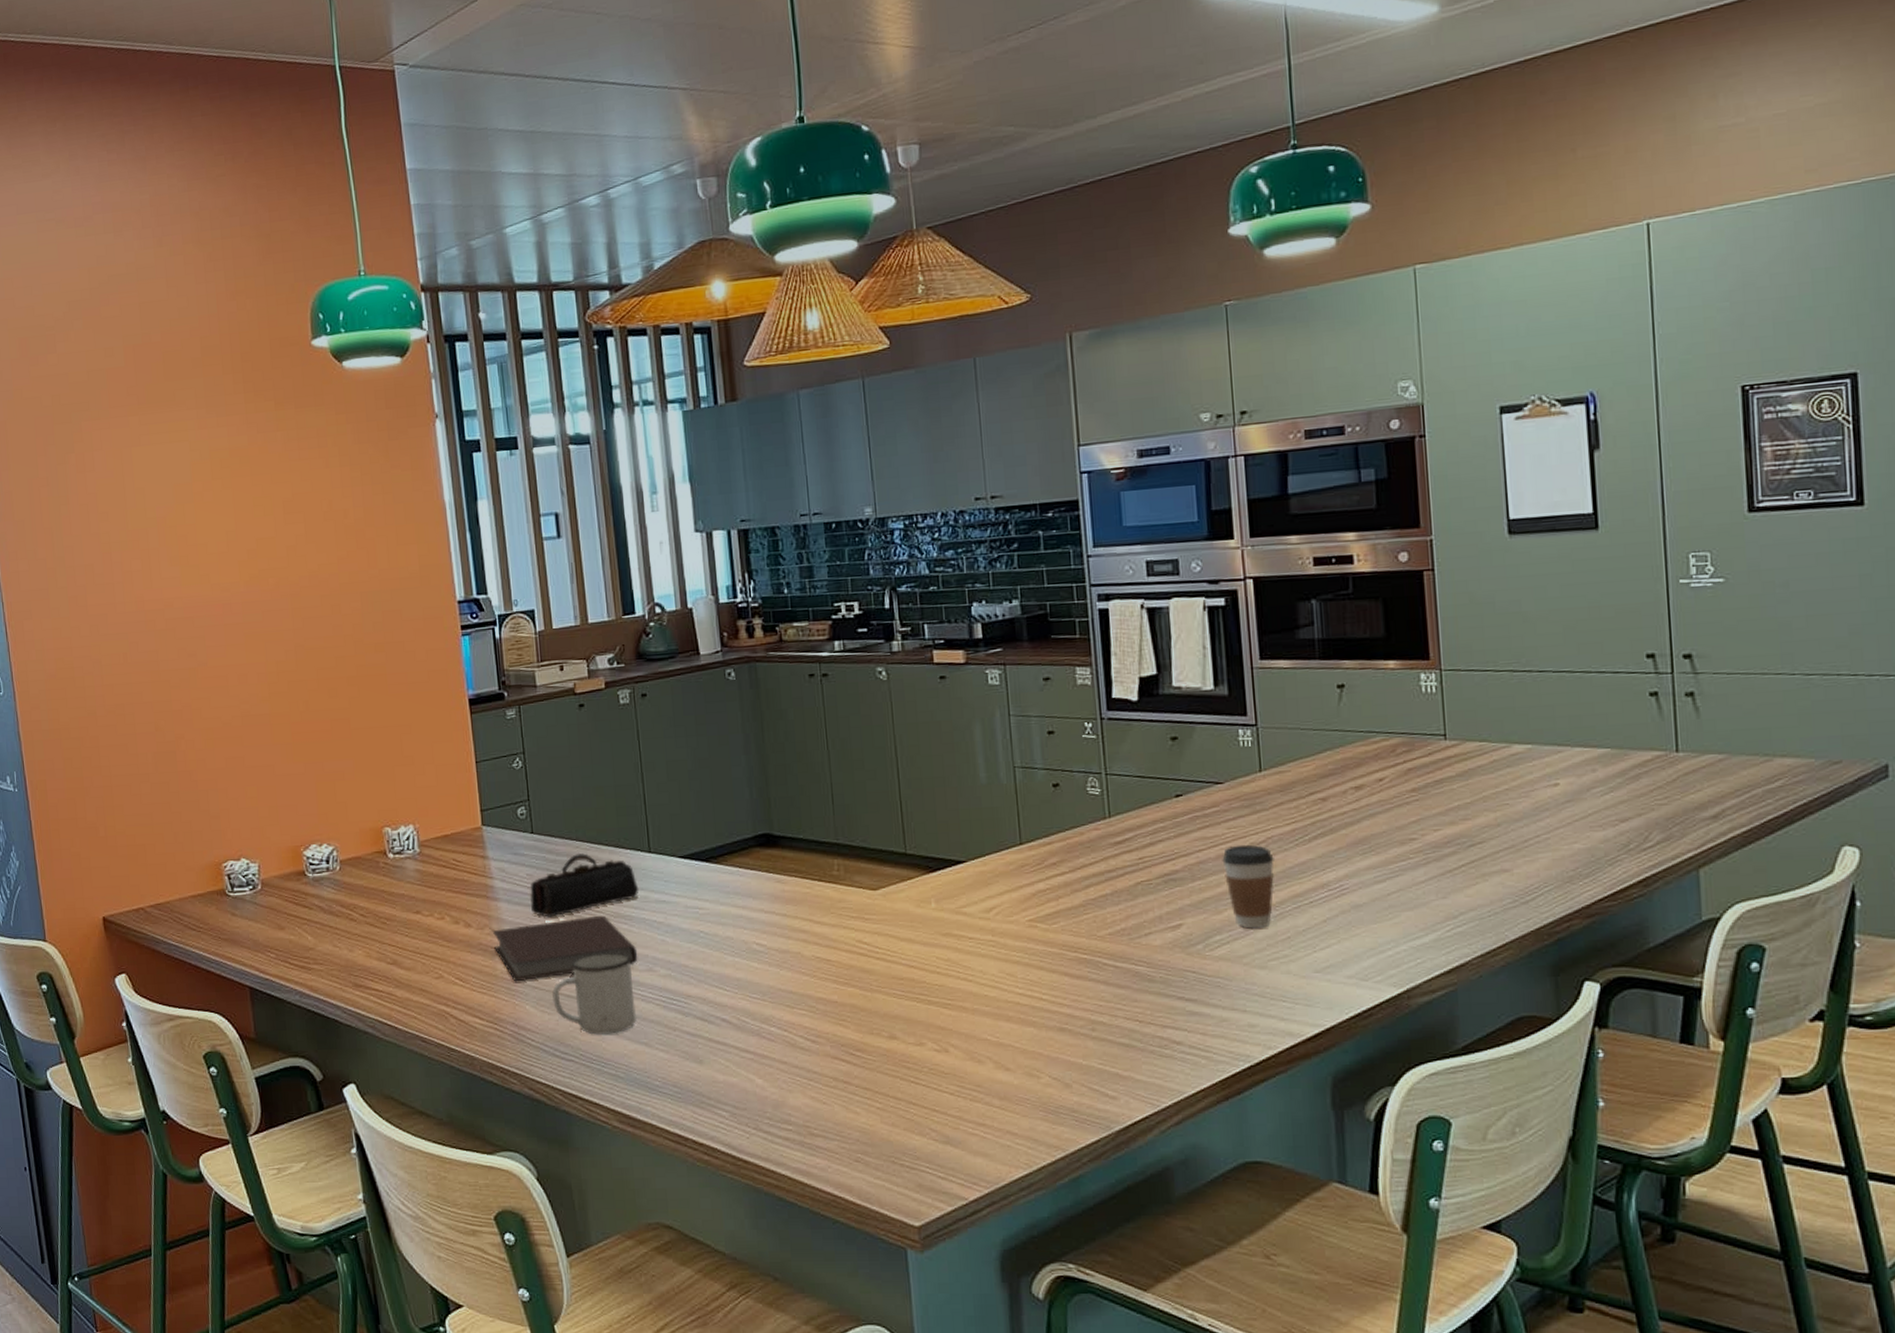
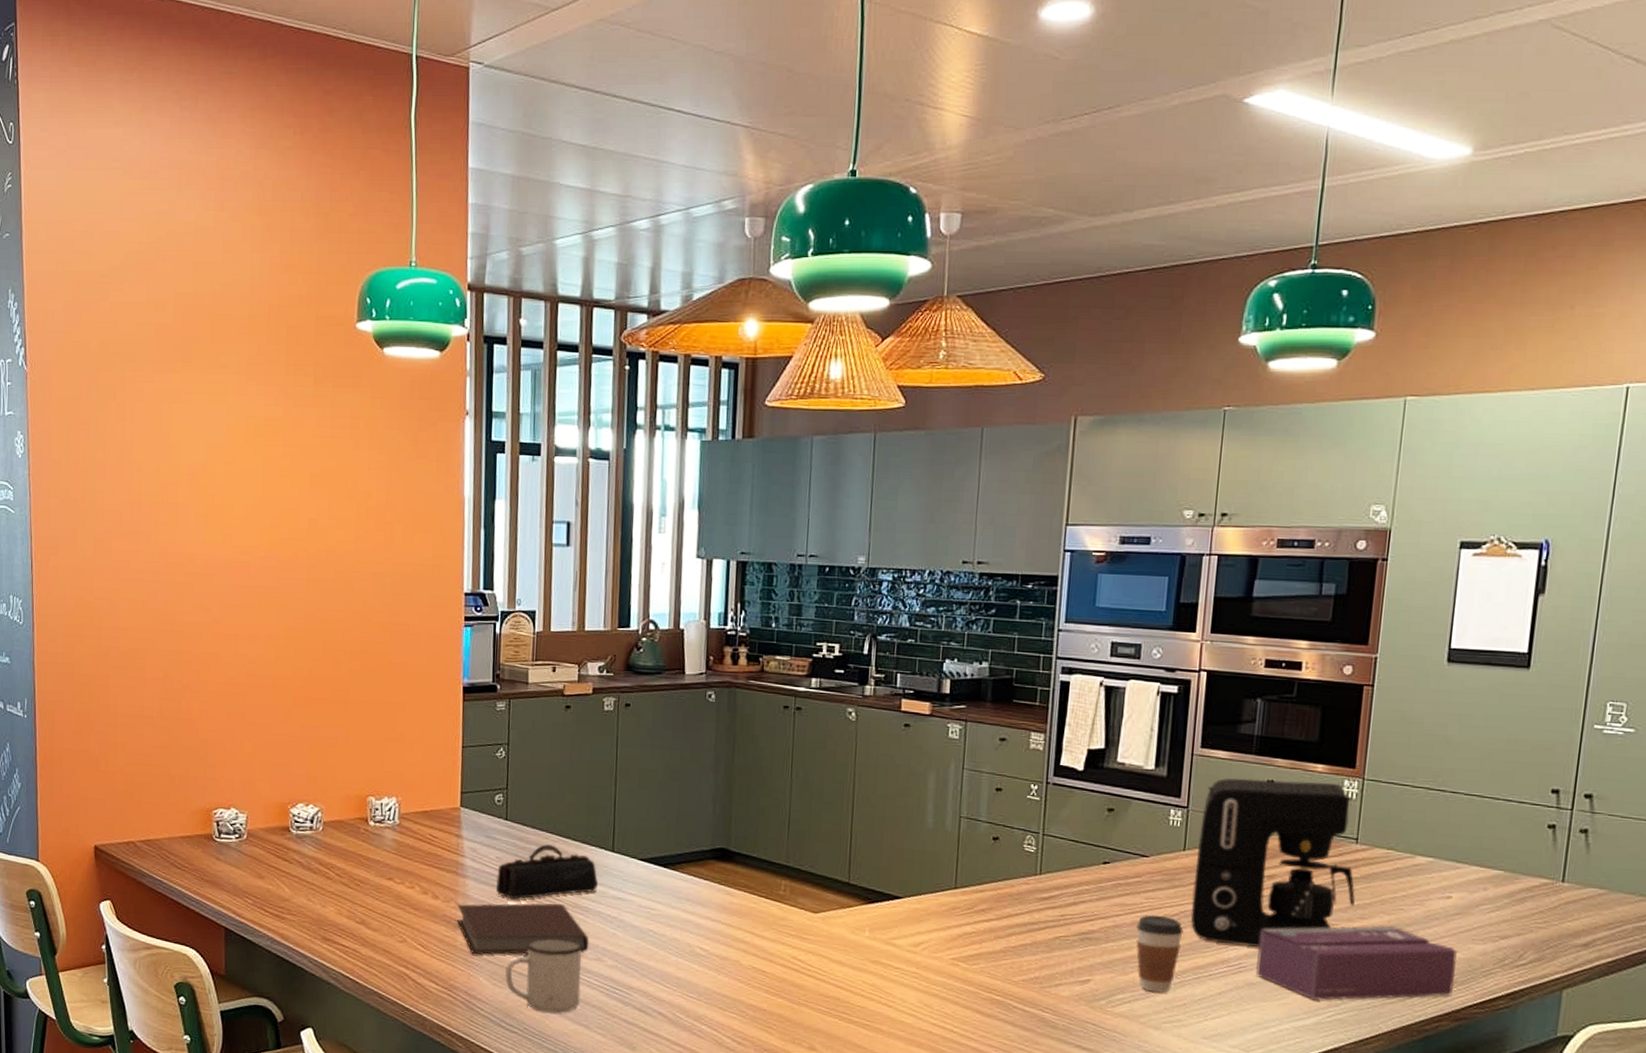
coffee maker: none [1273,678,1454,866] -> present [1190,778,1355,947]
tissue box: none [1357,824,1579,914] -> present [1256,926,1457,1001]

